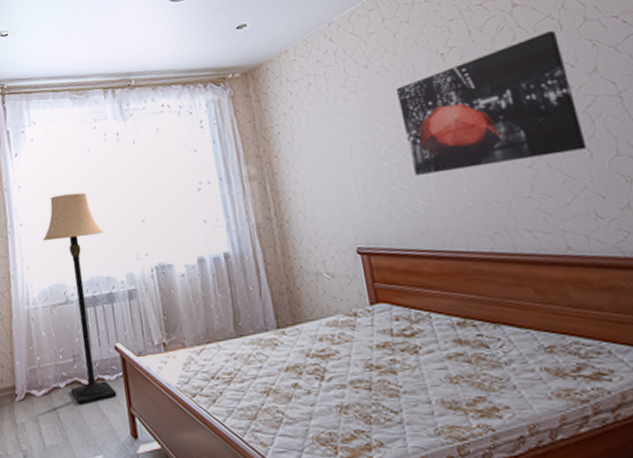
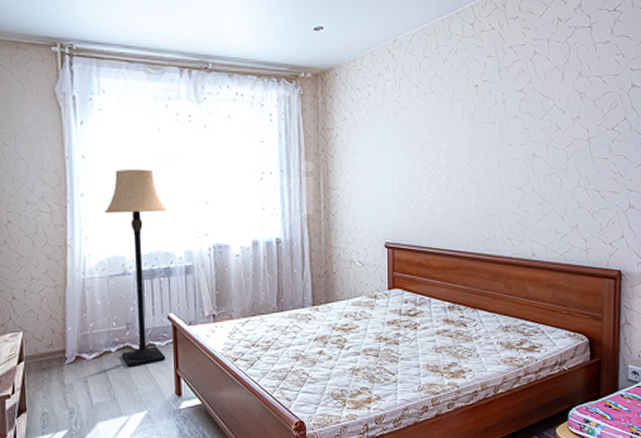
wall art: present [396,30,587,175] -> none [437,79,561,186]

